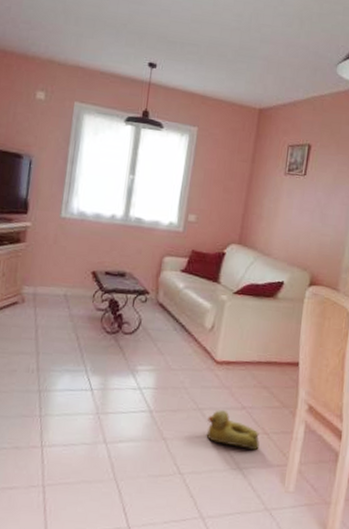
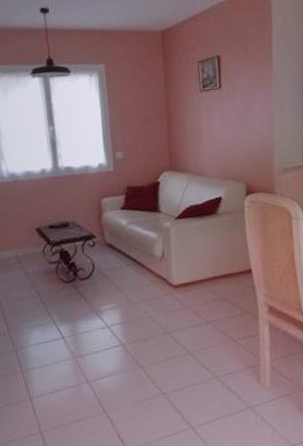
rubber duck: present [206,409,260,451] -> none [177,327,230,360]

